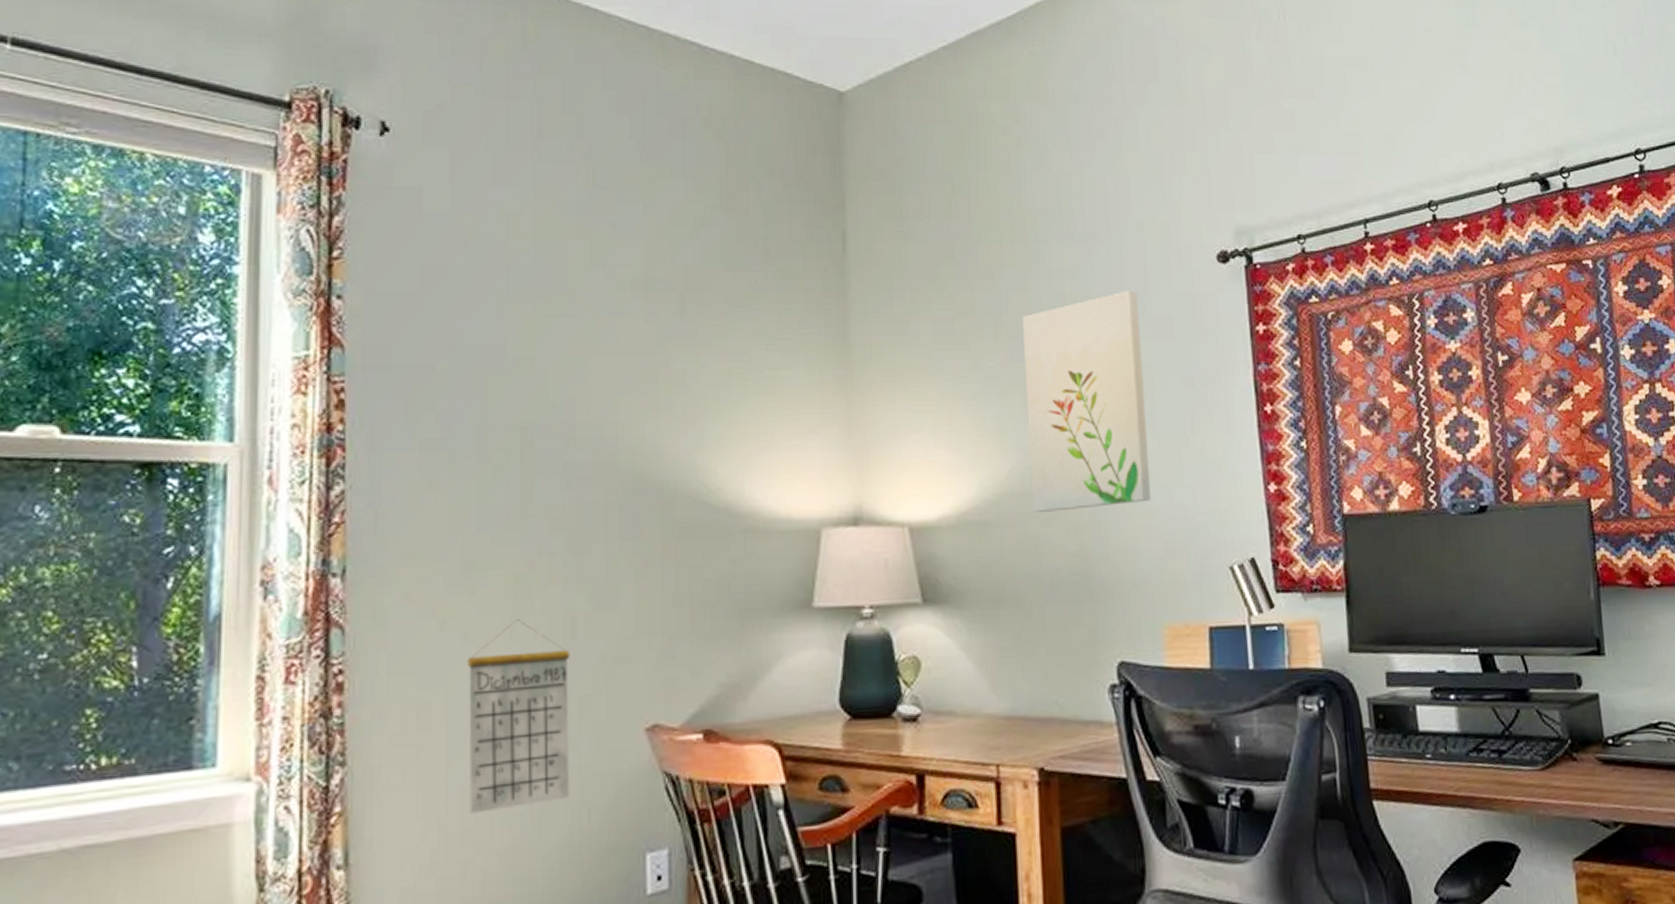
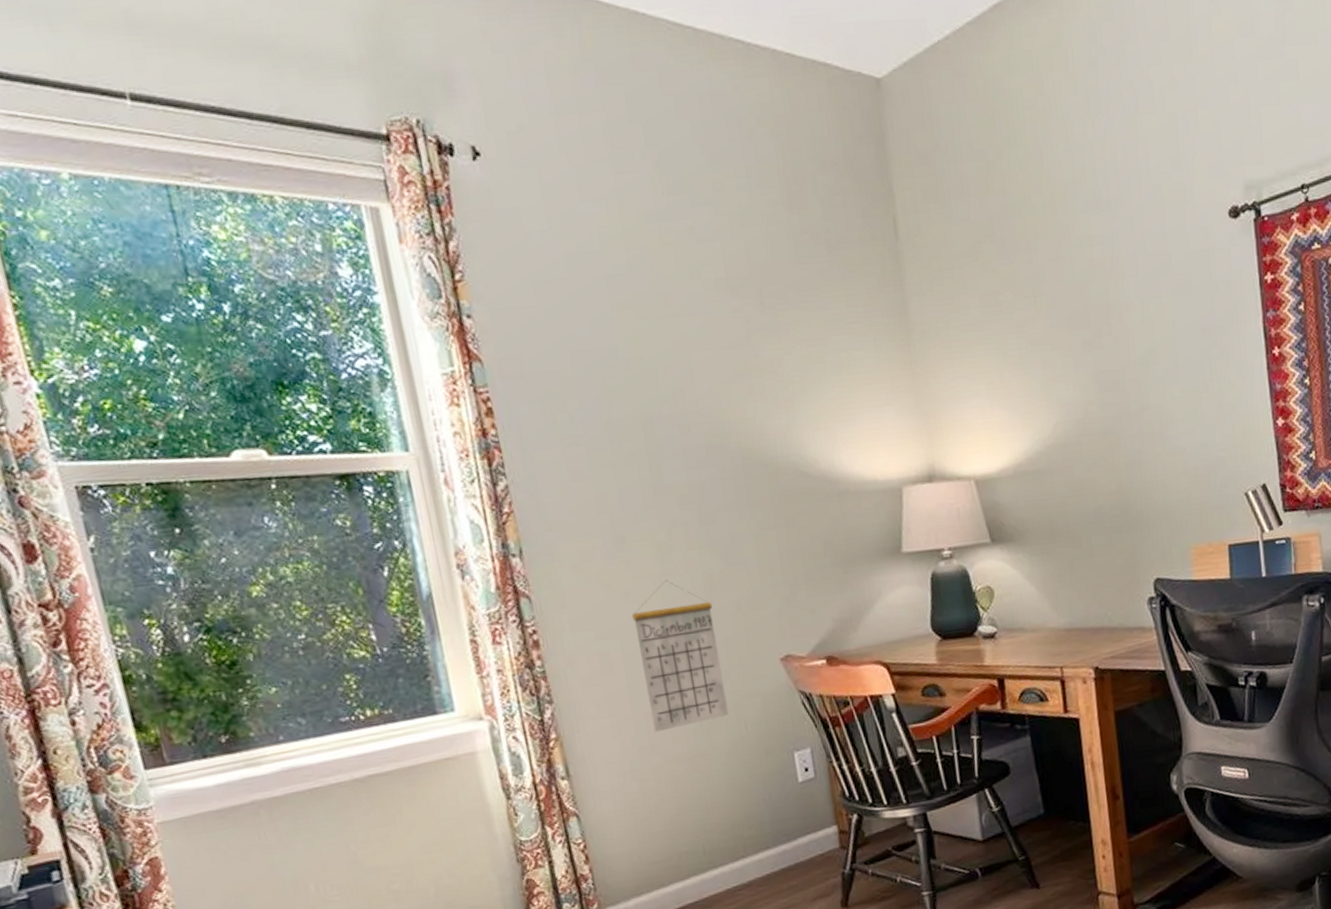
wall art: present [1023,291,1152,512] -> none [1058,251,1177,459]

